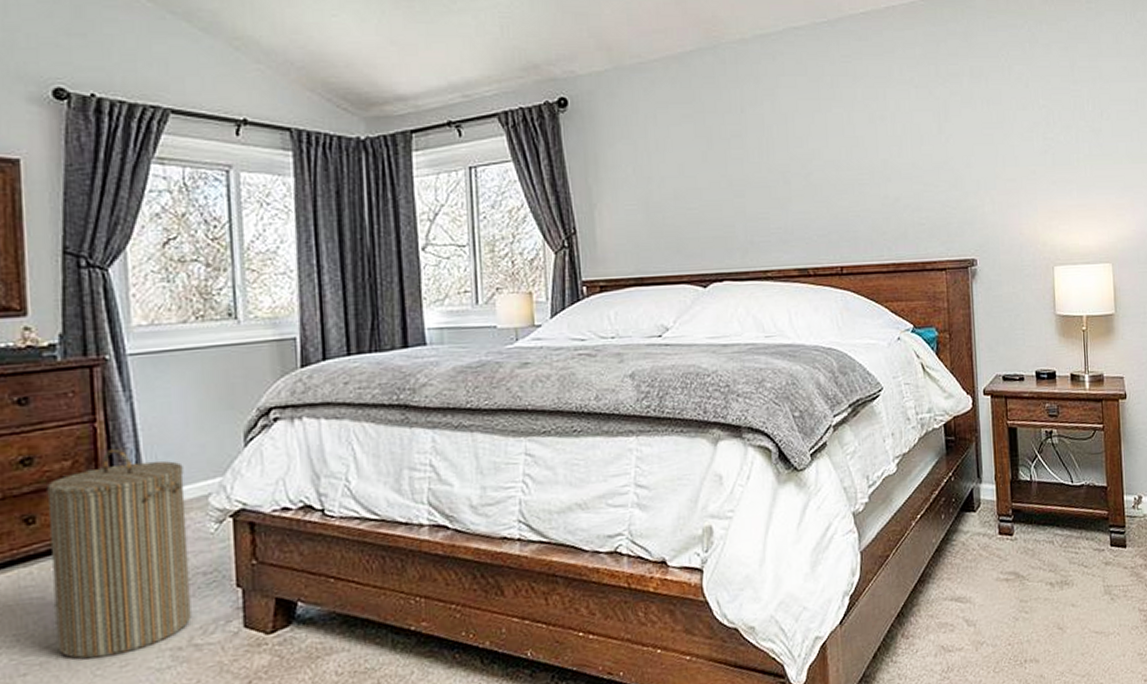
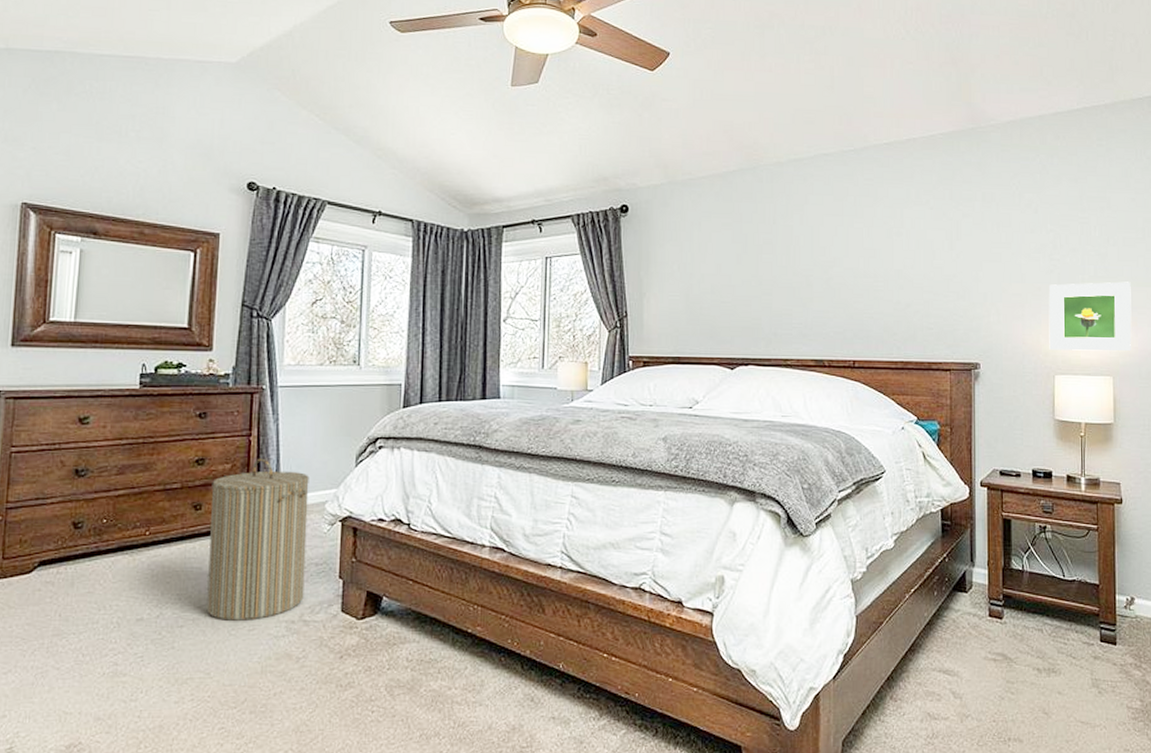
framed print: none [1044,159,1129,239] -> present [1048,281,1132,352]

